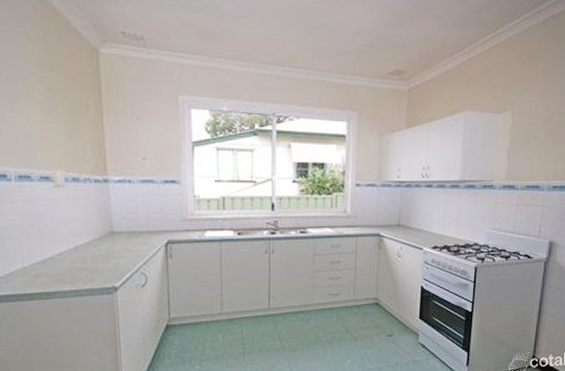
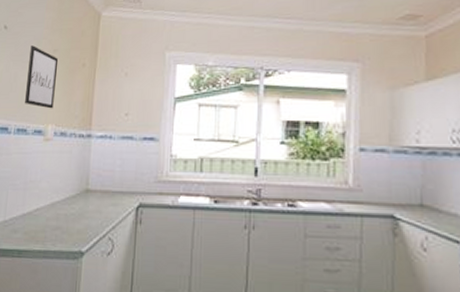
wall art: none [16,83,59,154] -> present [25,45,59,109]

